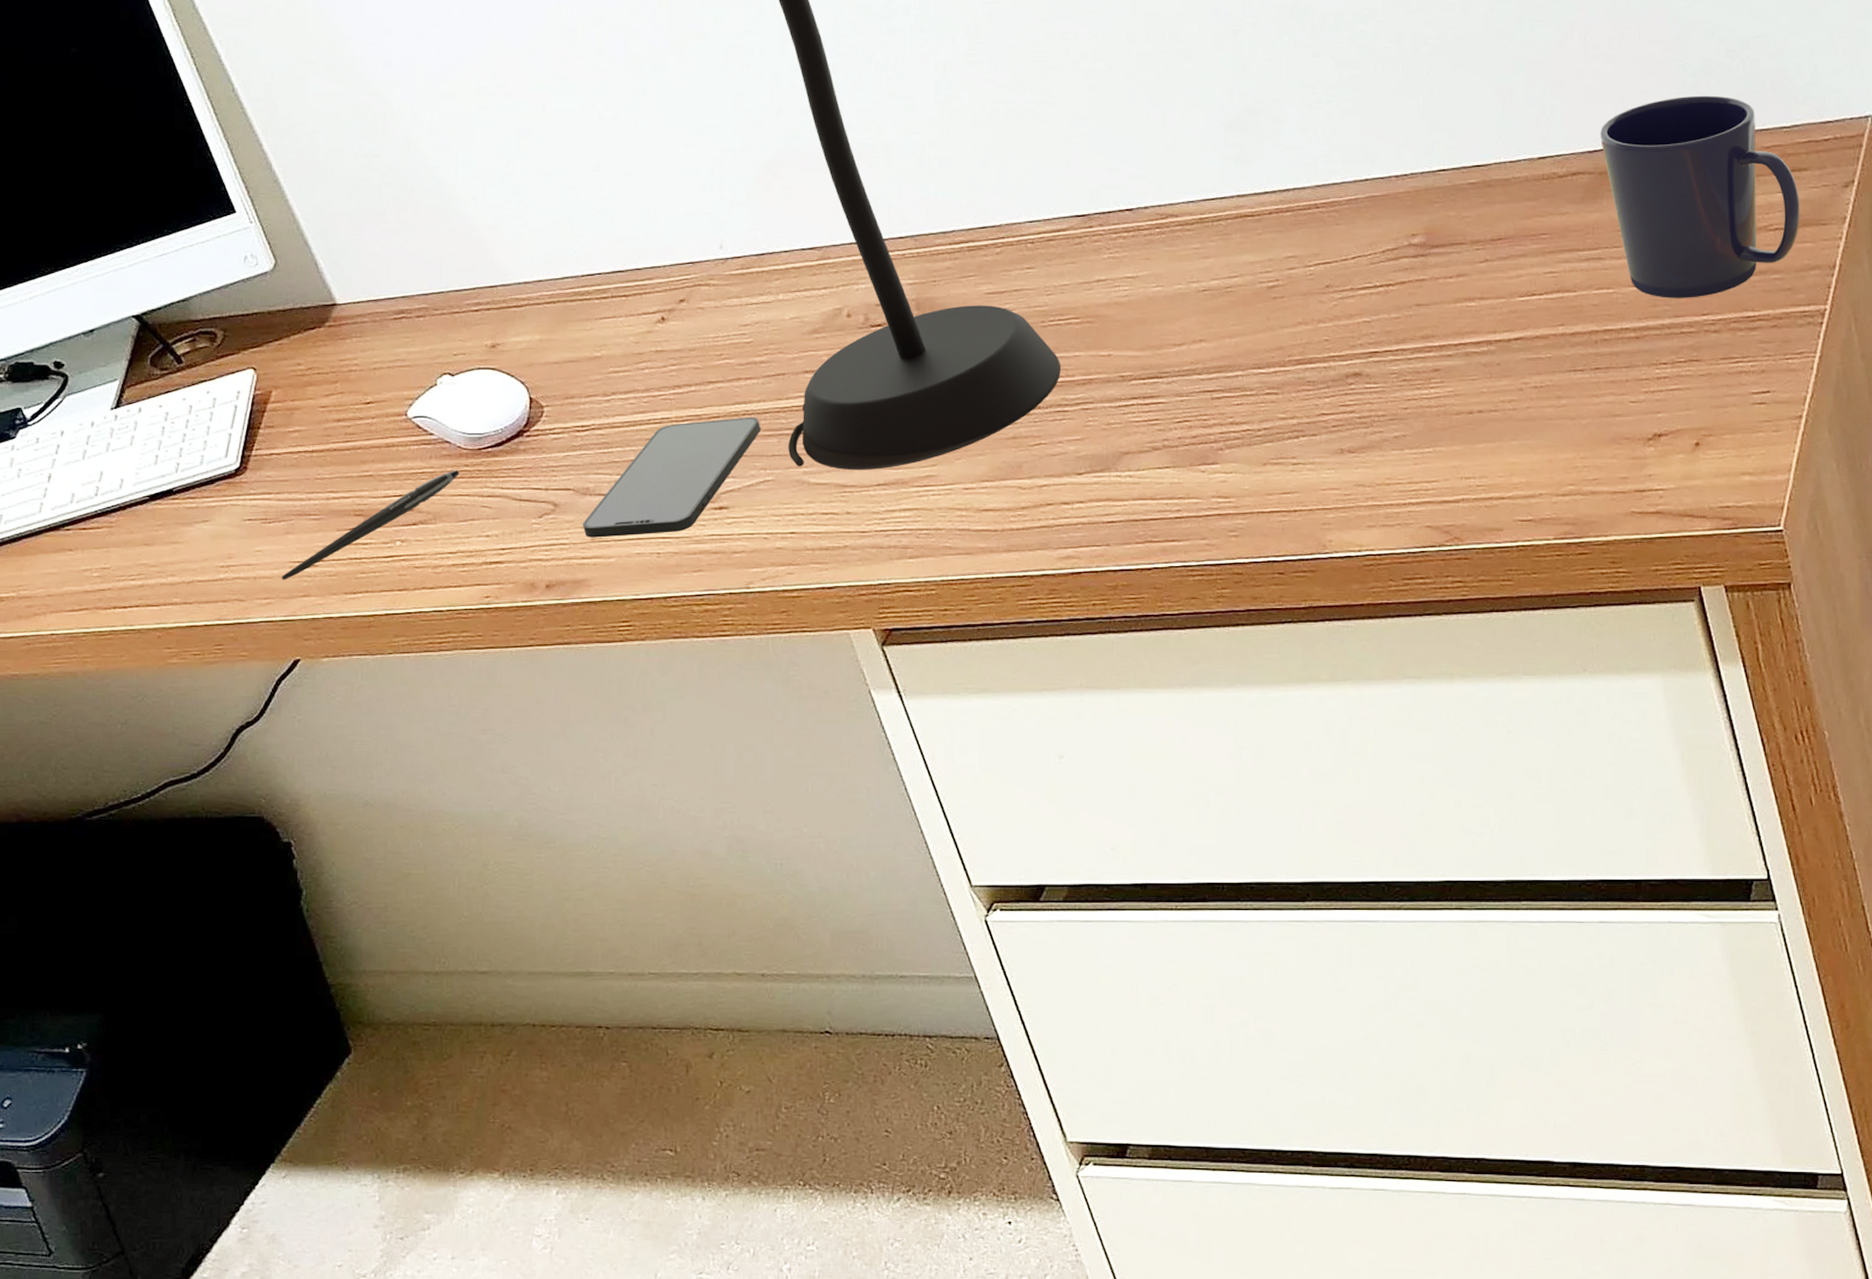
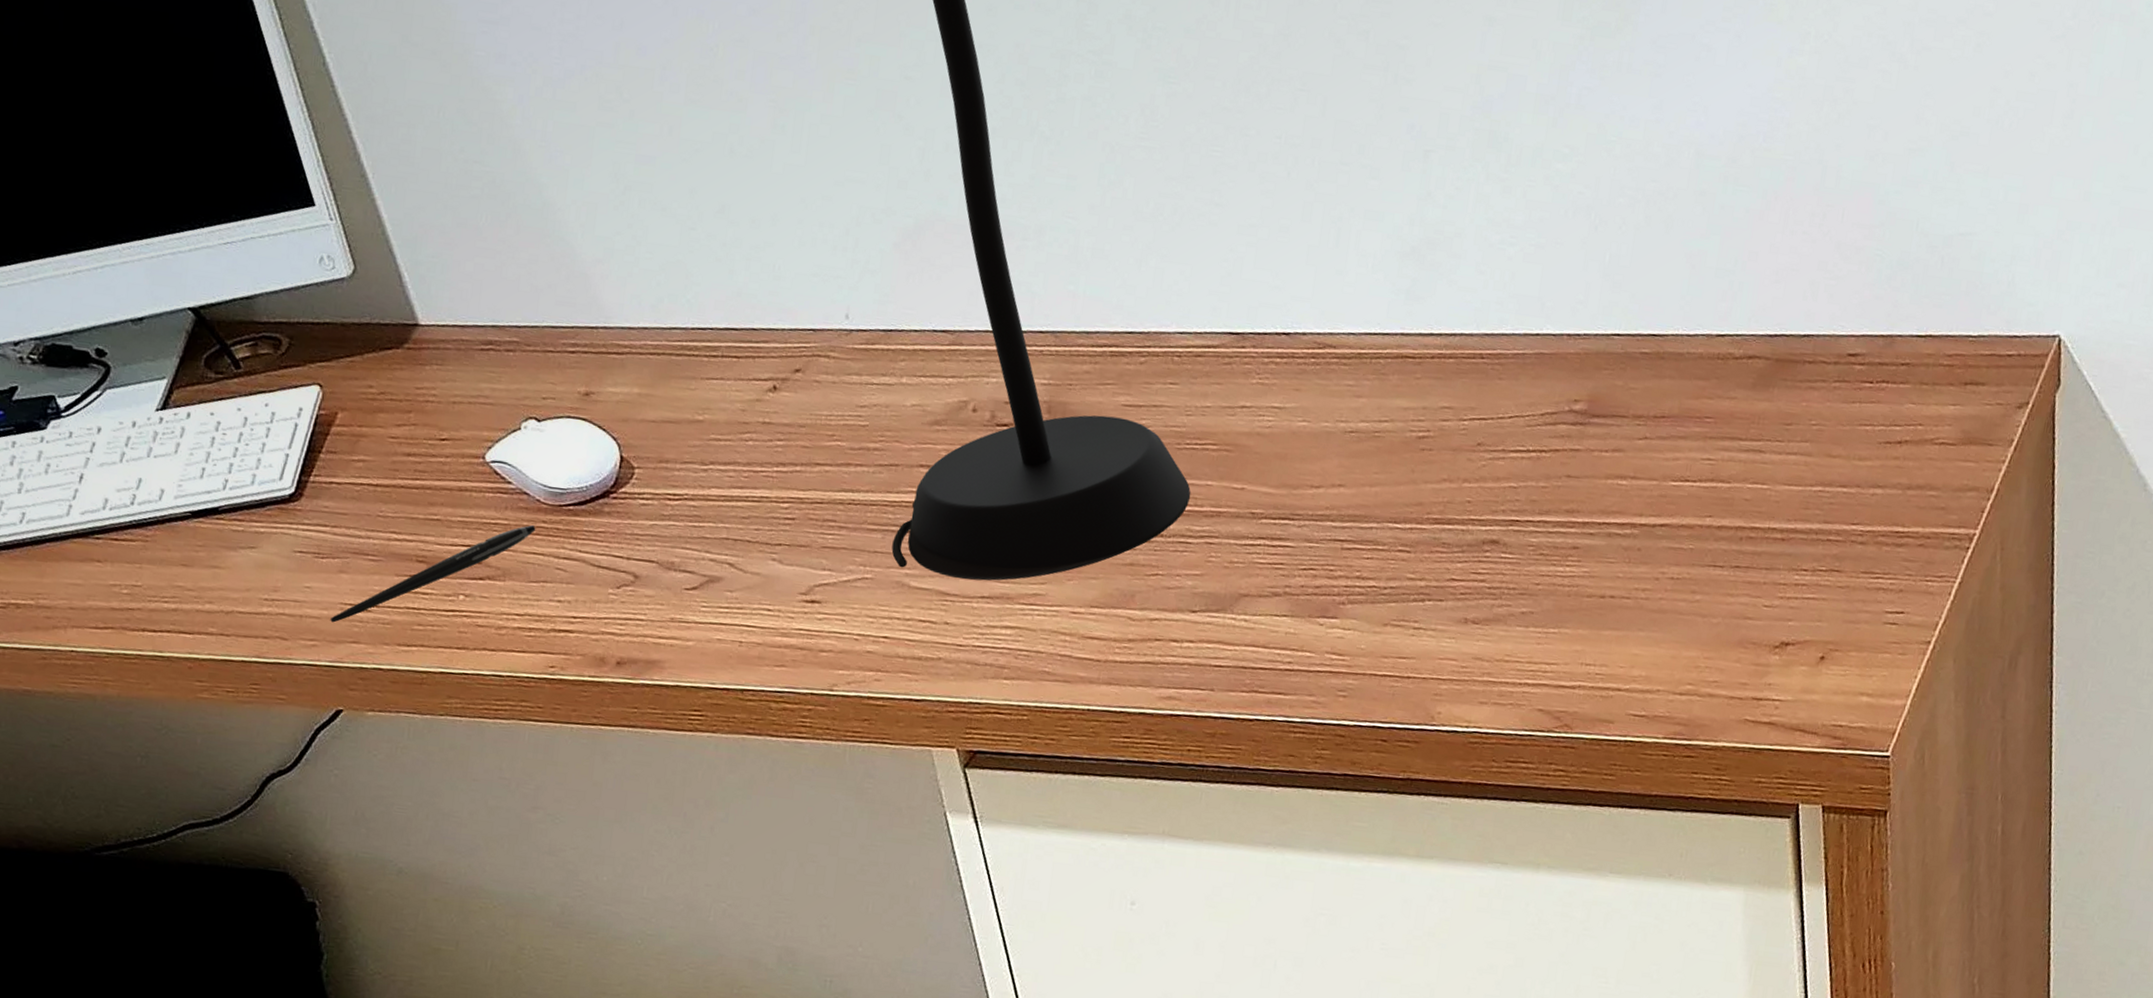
phone: present [582,417,762,538] -> none [662,504,866,622]
mug: present [1599,95,1800,298] -> none [1783,288,1972,505]

